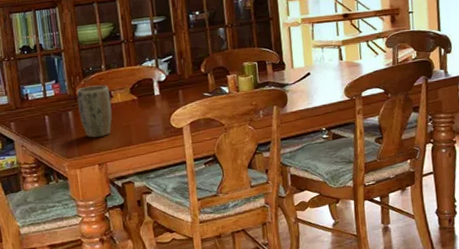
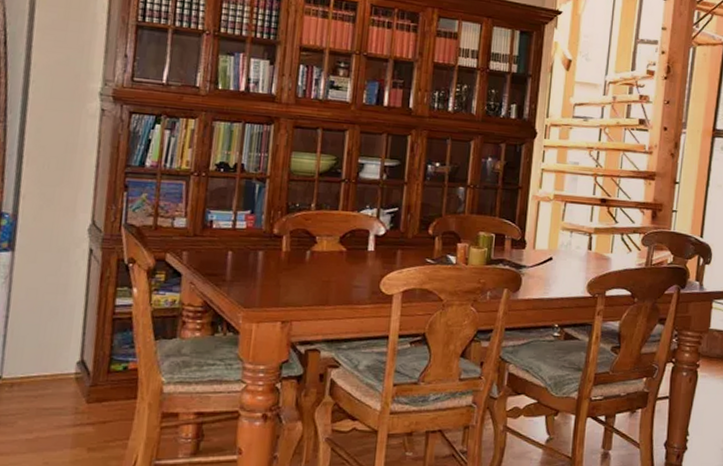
plant pot: present [76,85,112,138] -> none [270,225,315,289]

